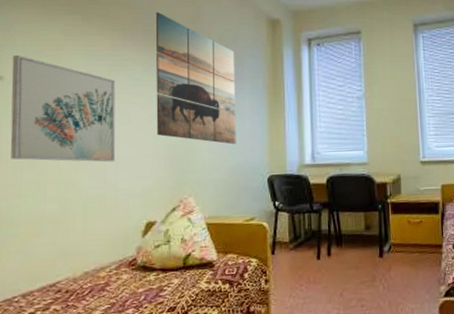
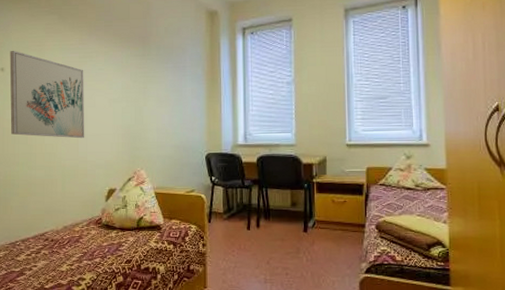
wall art: present [155,12,236,145] -> none [114,10,179,126]

